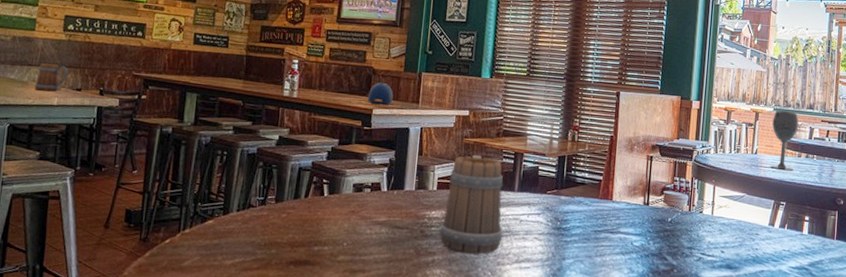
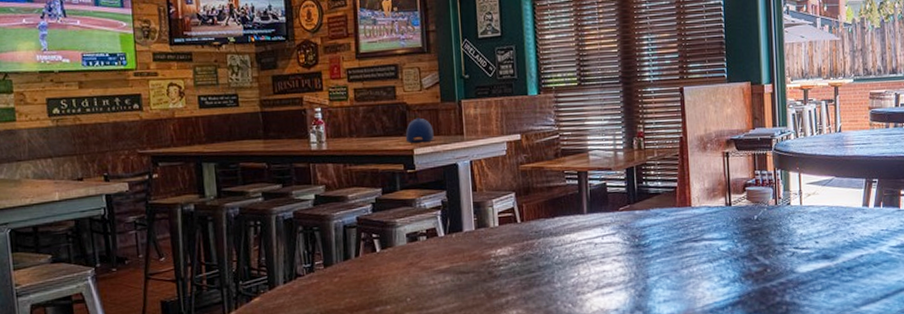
beer mug: present [34,63,69,92] -> none [28,155,65,188]
beer mug: present [439,154,503,254] -> none [509,181,578,288]
wine glass: present [769,110,799,170] -> none [854,79,883,145]

